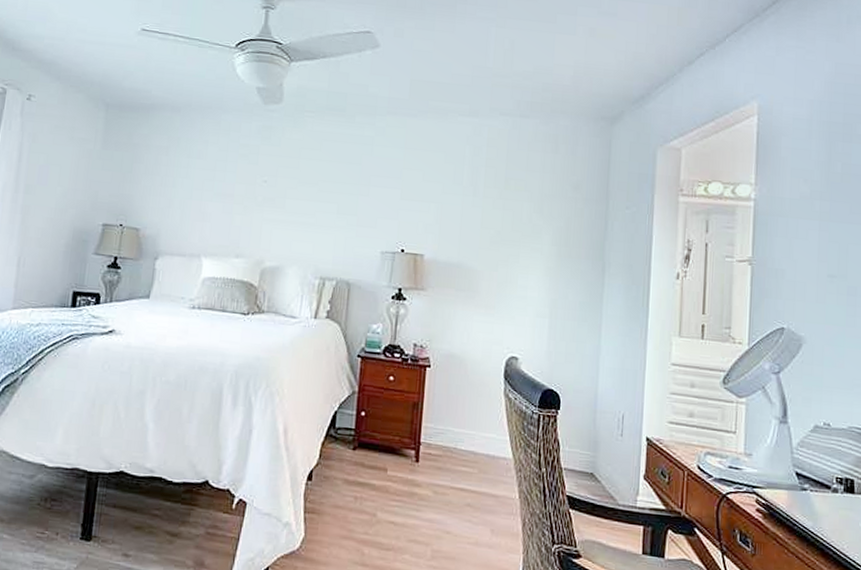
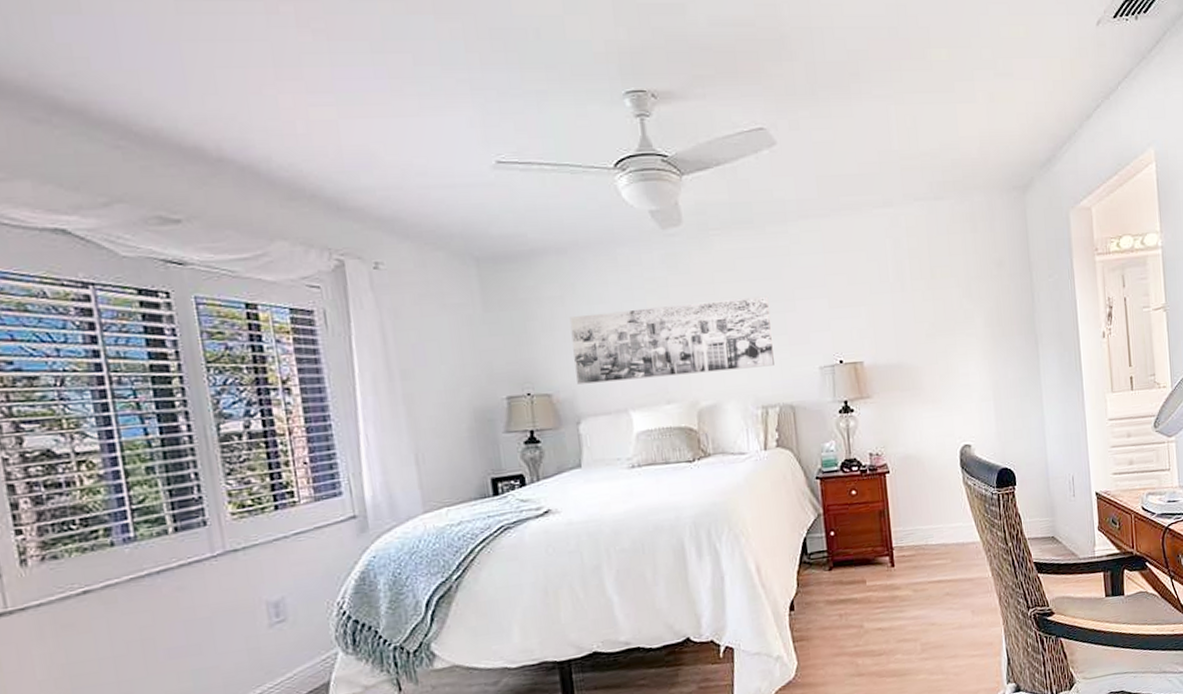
wall art: none [163,166,346,242] -> present [569,296,774,384]

